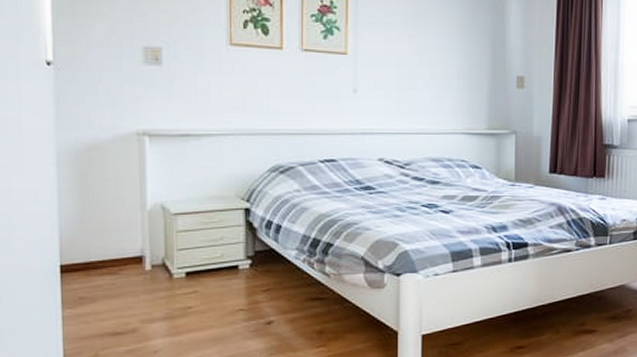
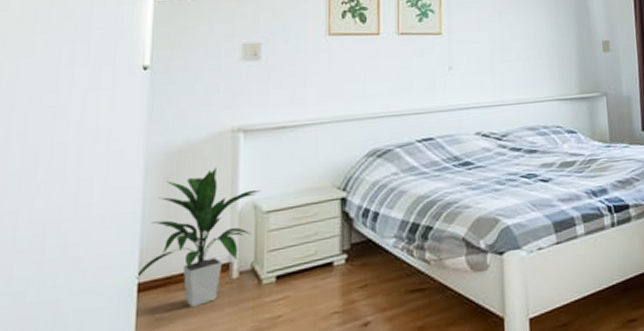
indoor plant: none [57,167,169,292] -> present [135,167,261,308]

